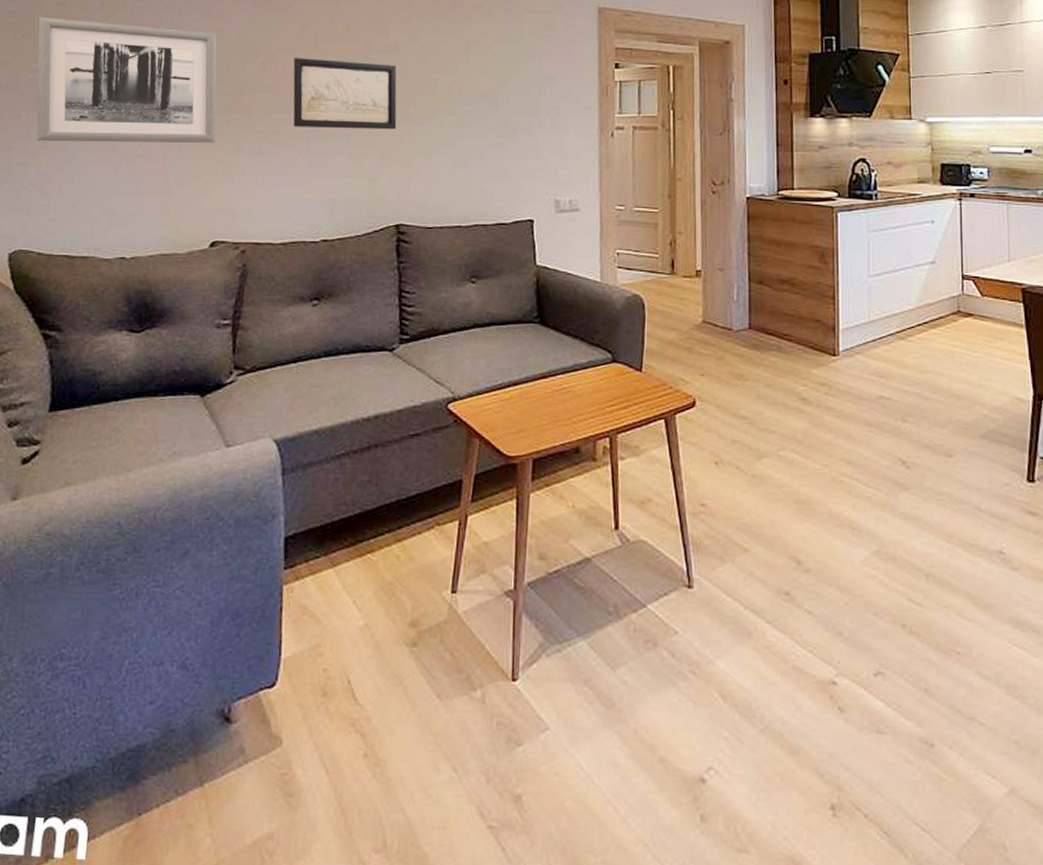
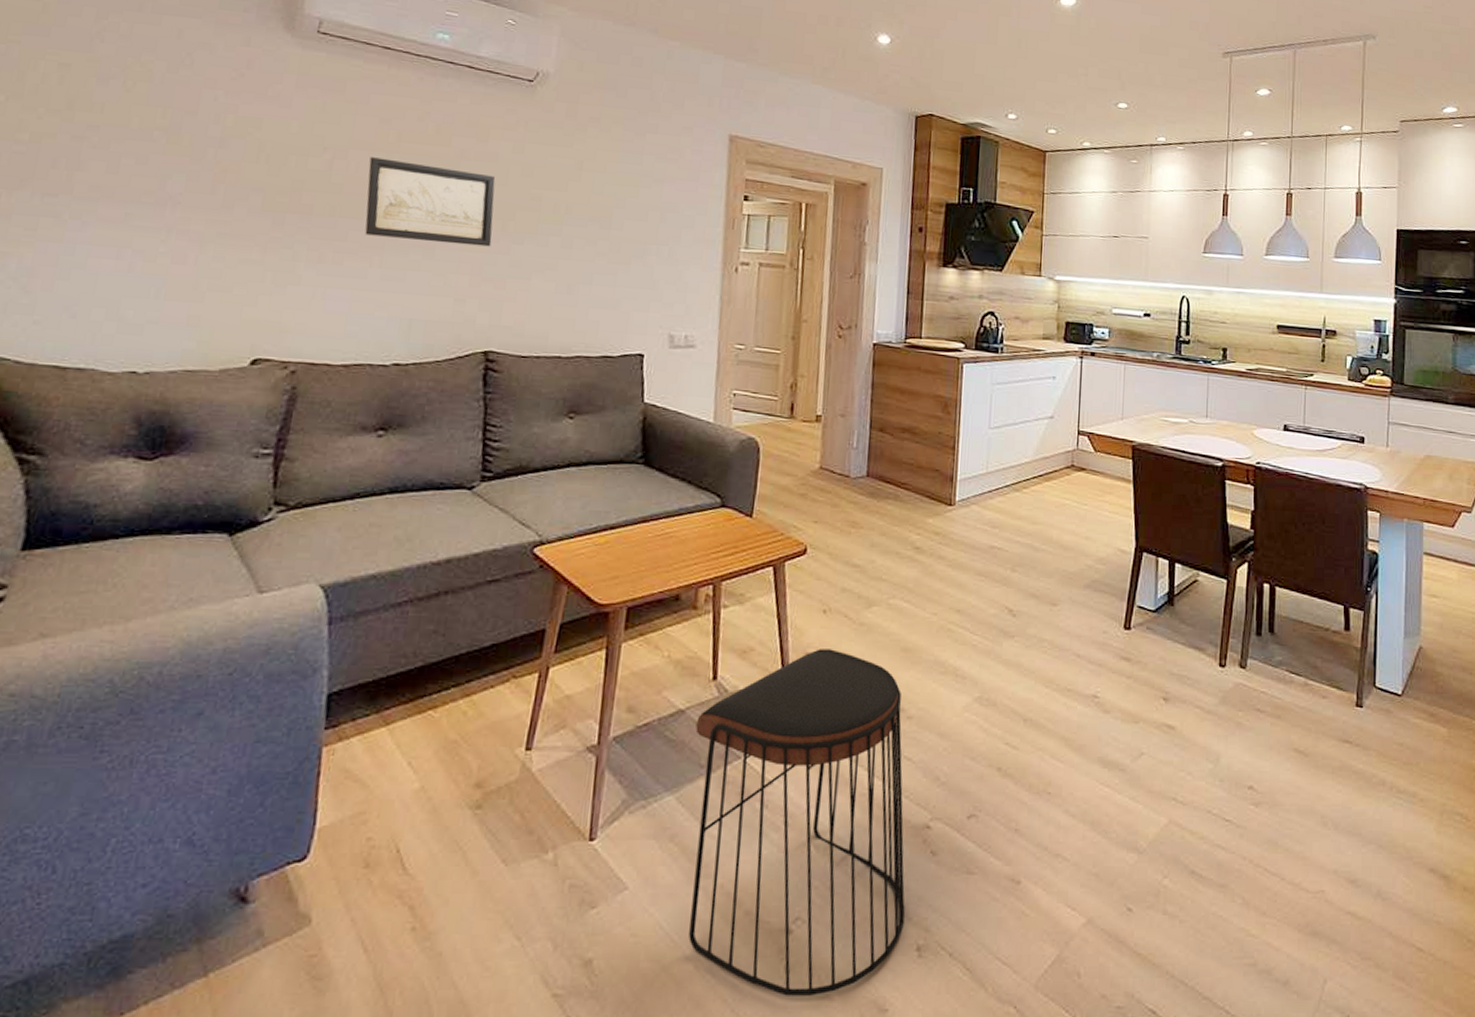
wall art: present [36,16,217,143] -> none [21,77,273,246]
stool: none [602,500,816,848] -> present [689,649,905,996]

